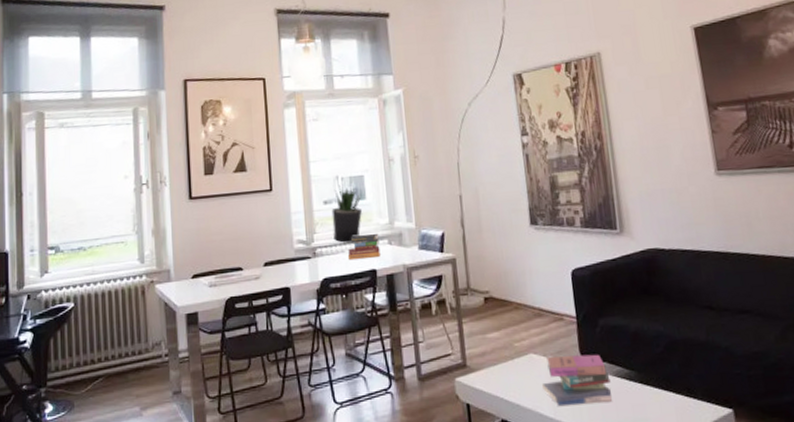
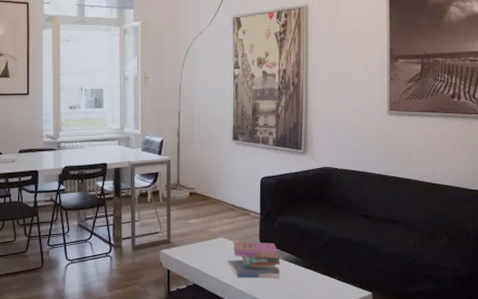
planter: present [331,184,362,243] -> none [75,94,100,140]
books: present [347,233,381,261] -> none [85,135,111,155]

